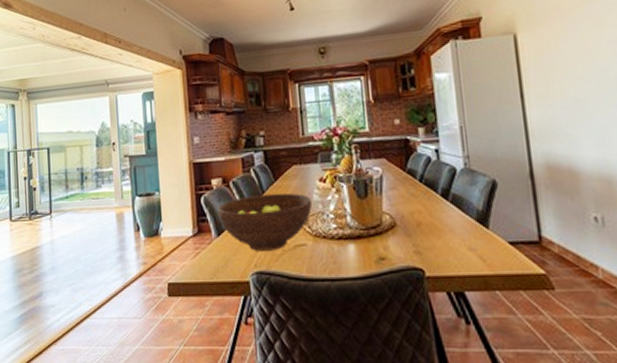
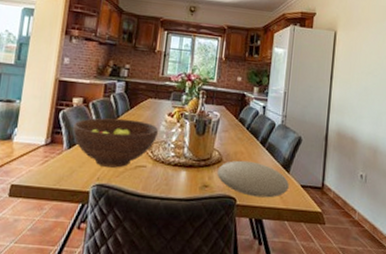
plate: none [392,220,492,265] -> present [216,160,289,198]

